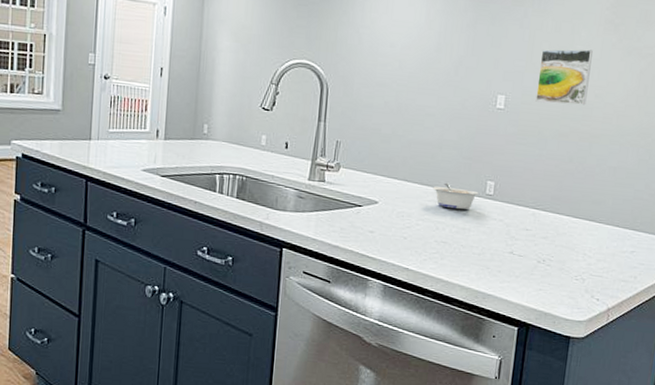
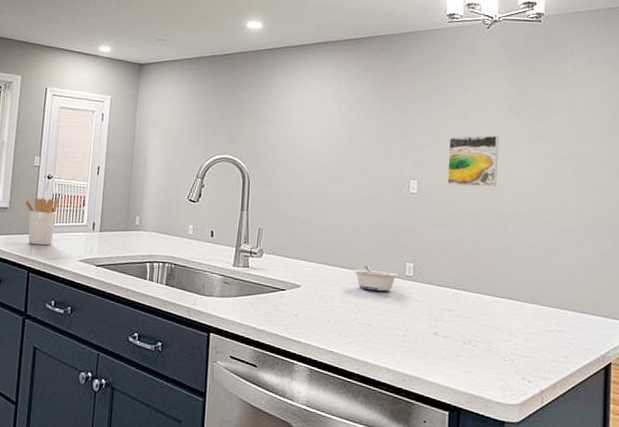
utensil holder: none [79,100,120,153] -> present [25,197,61,246]

